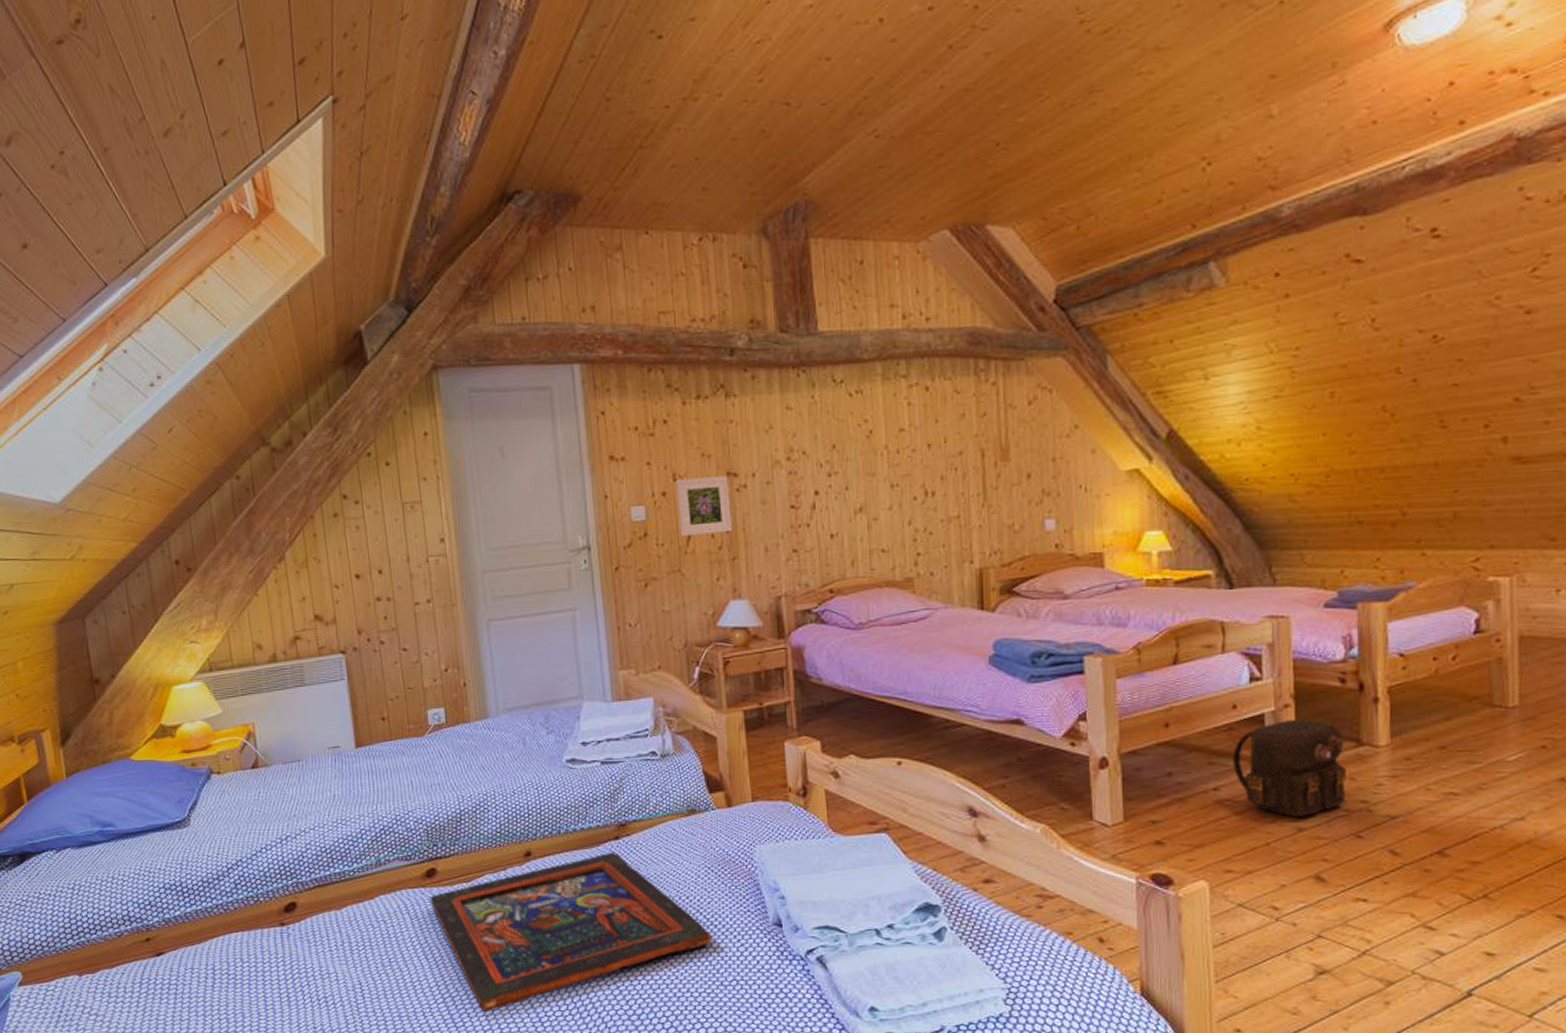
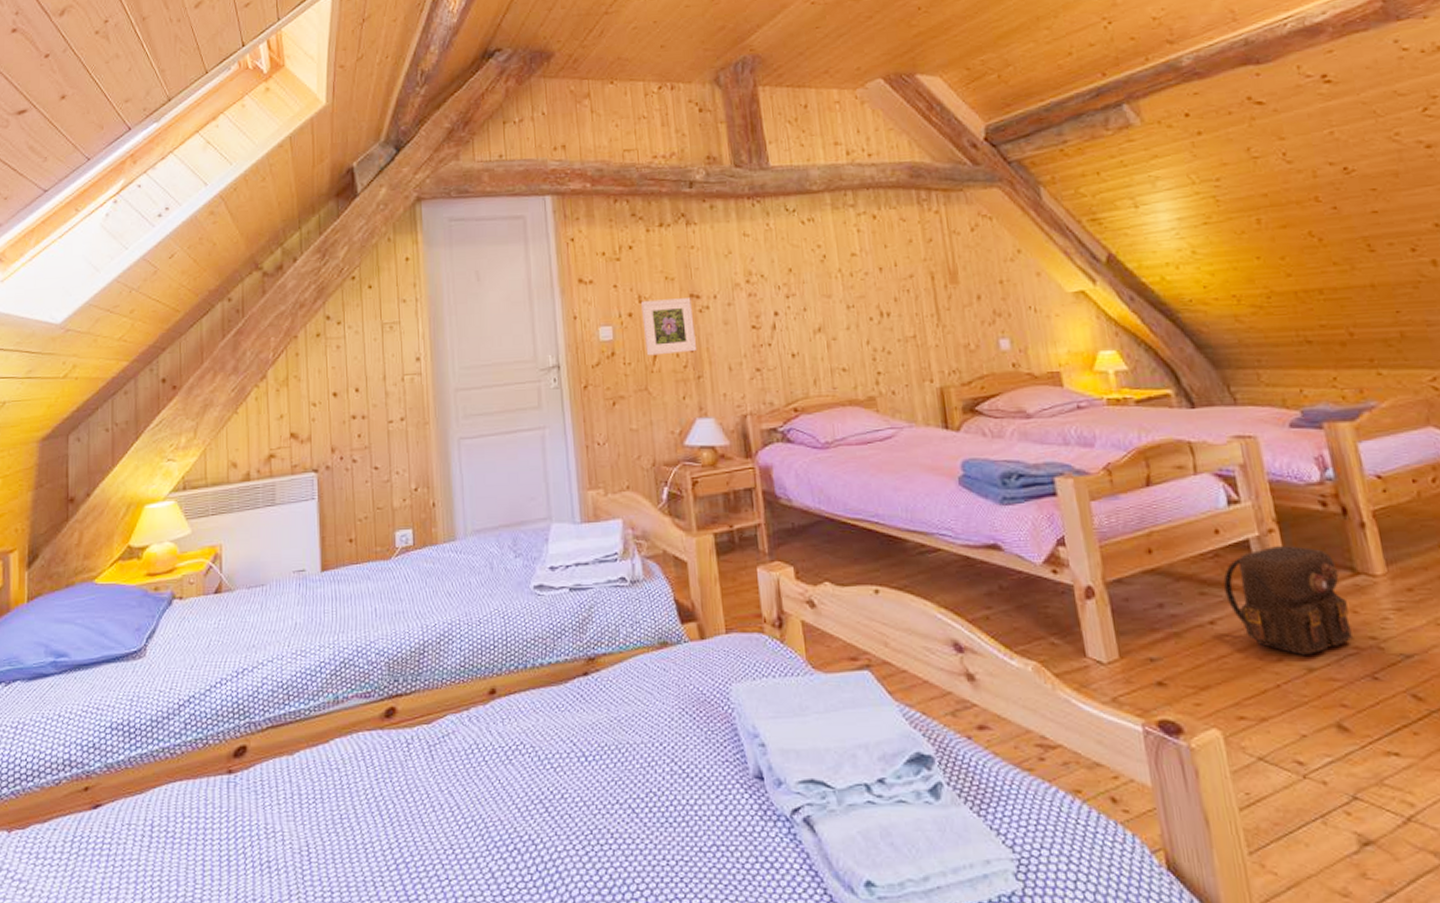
religious icon: present [430,852,712,1013] -> none [388,689,688,883]

